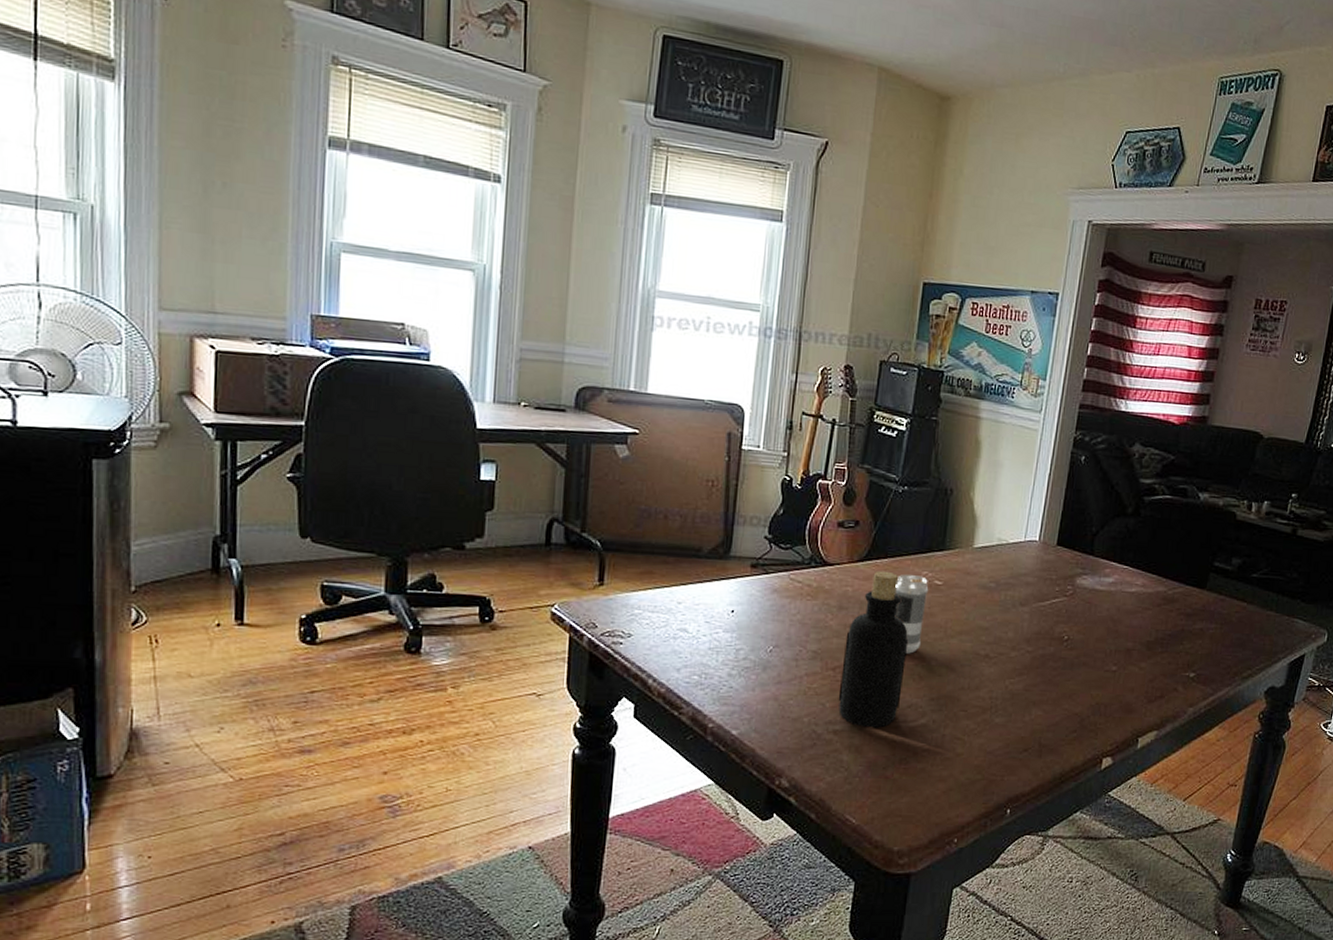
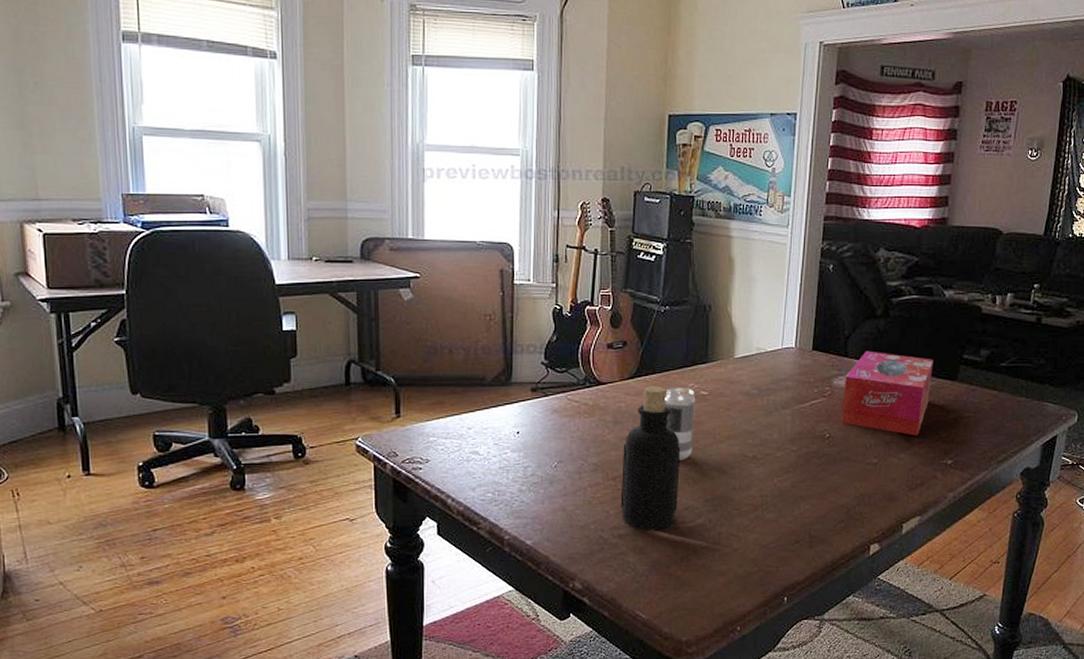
tissue box: none [1081,550,1183,645] -> present [840,350,933,436]

